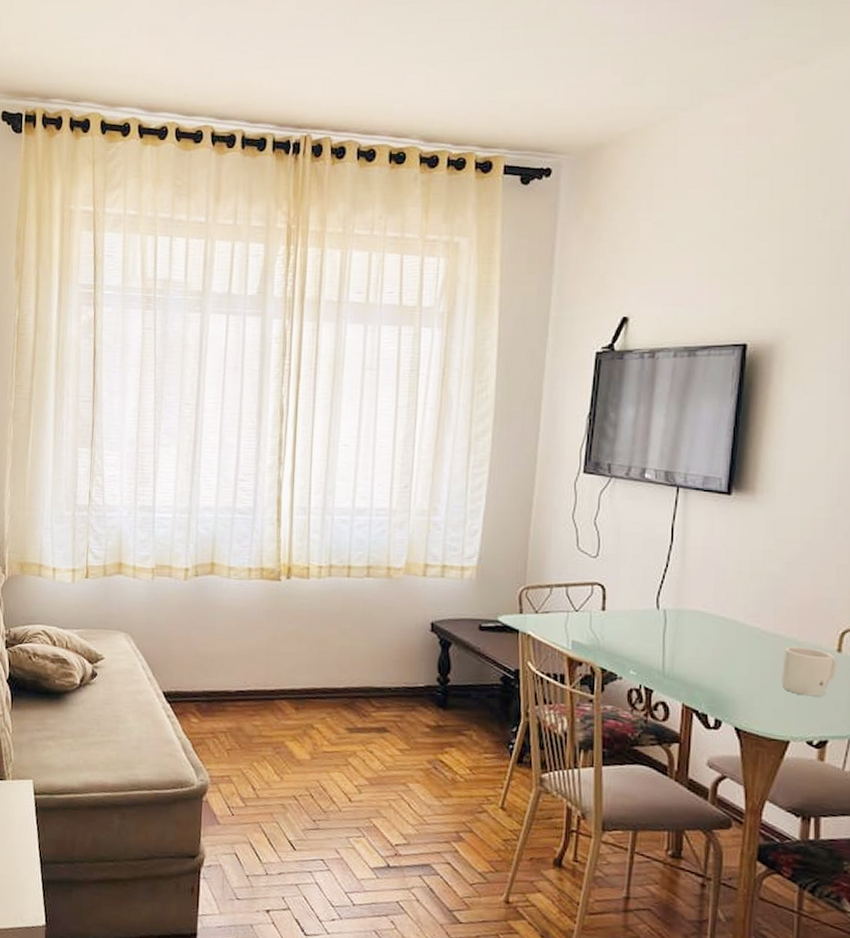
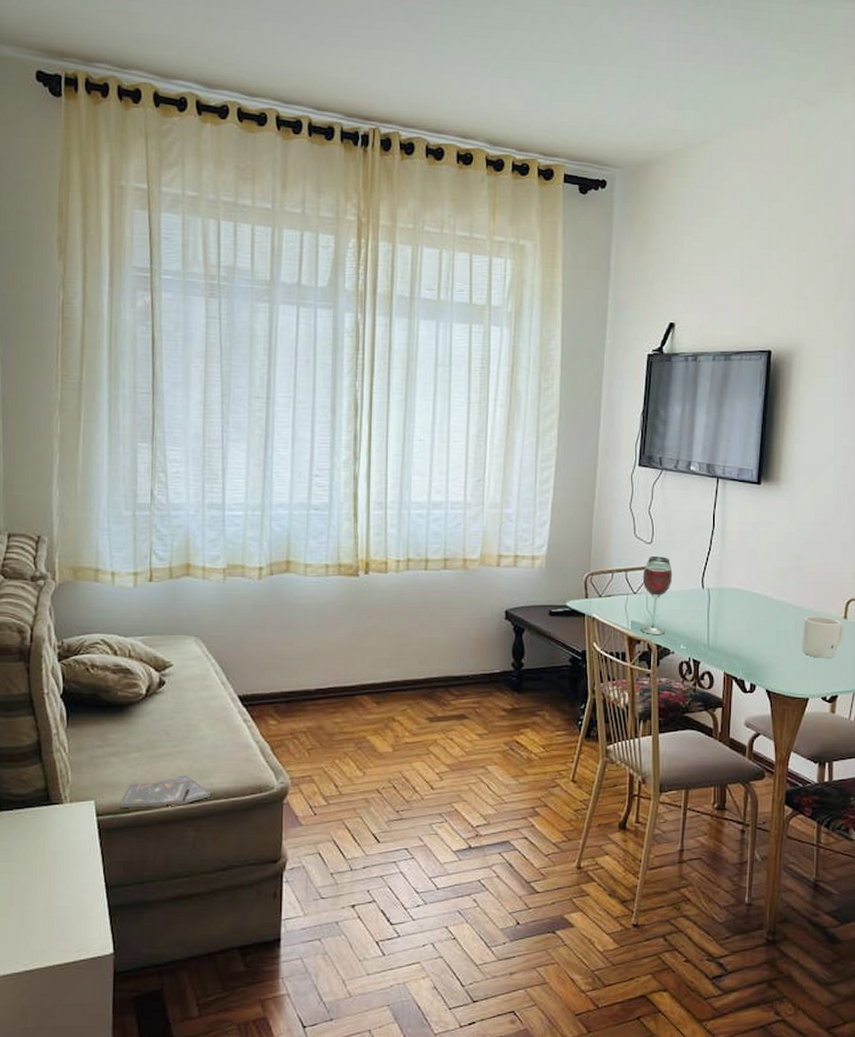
booklet: none [54,764,137,794] -> present [119,775,212,808]
wineglass: none [582,570,622,657] -> present [640,555,673,634]

